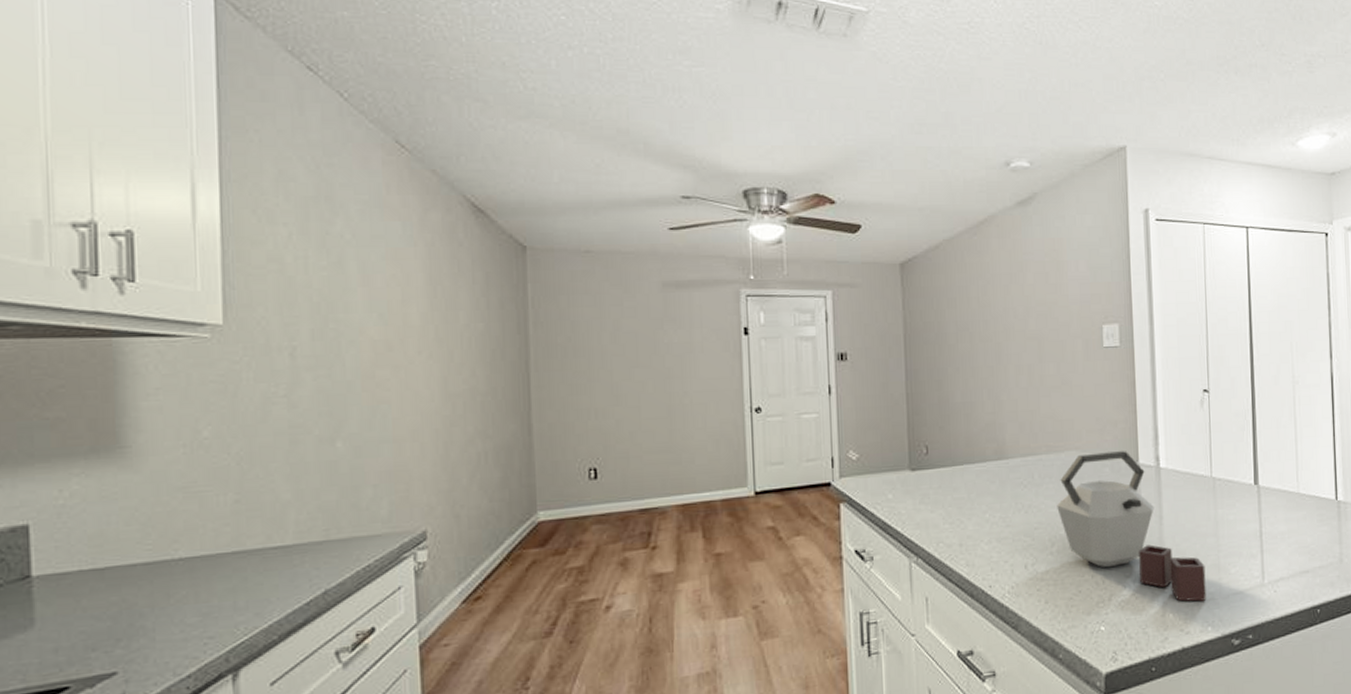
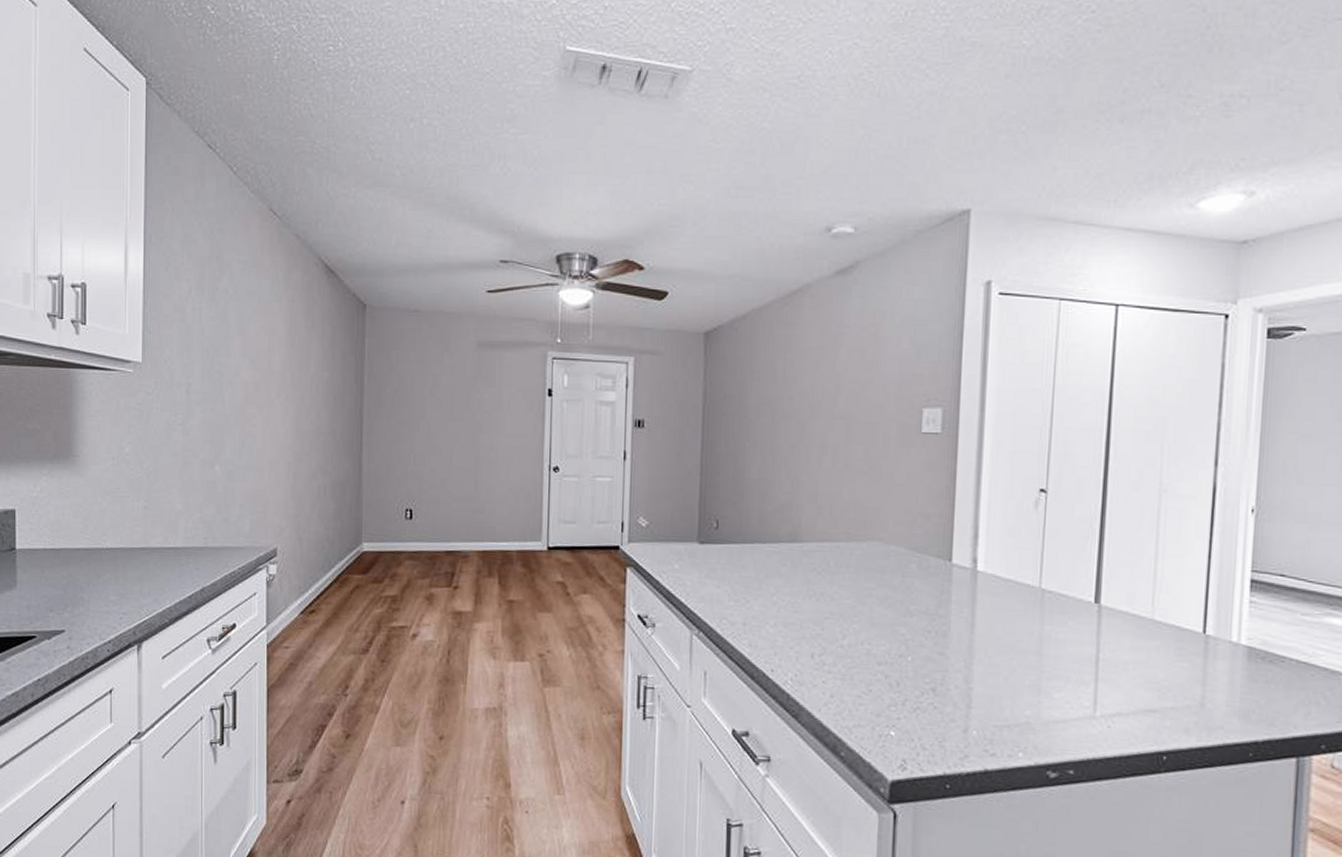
kettle: present [1057,450,1207,602] -> none [852,546,1022,724]

